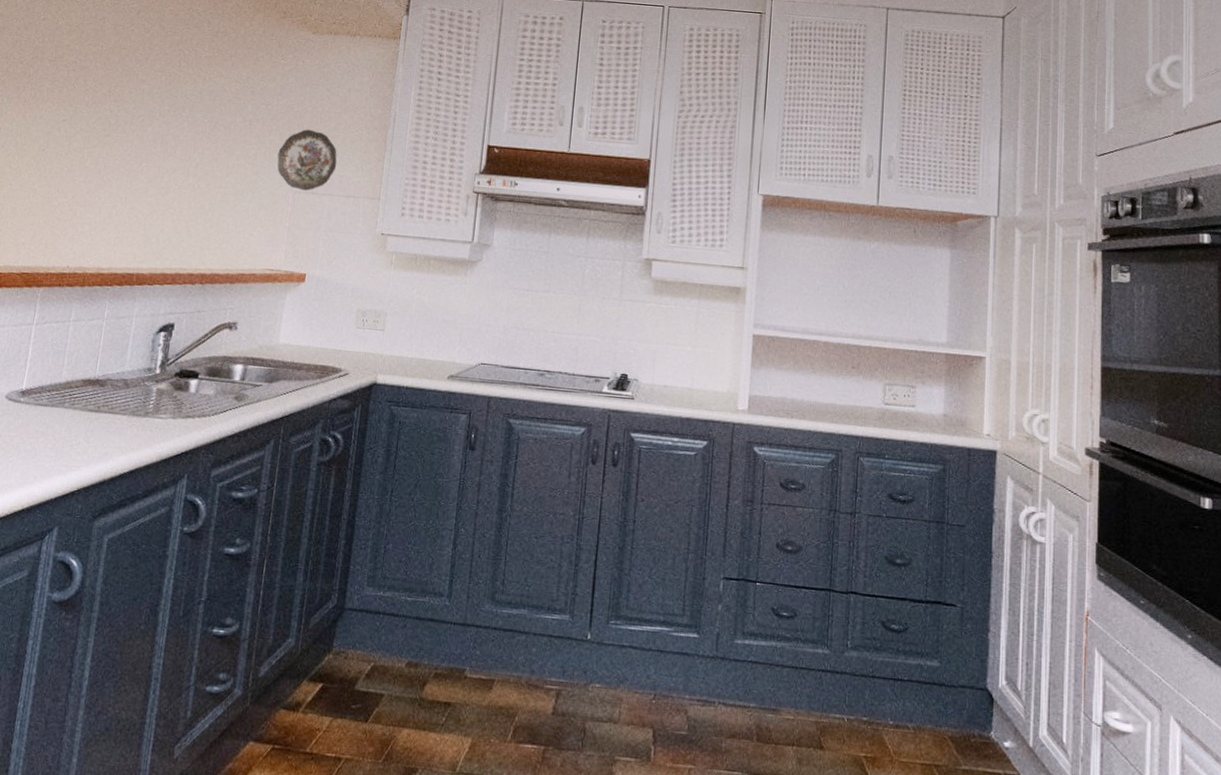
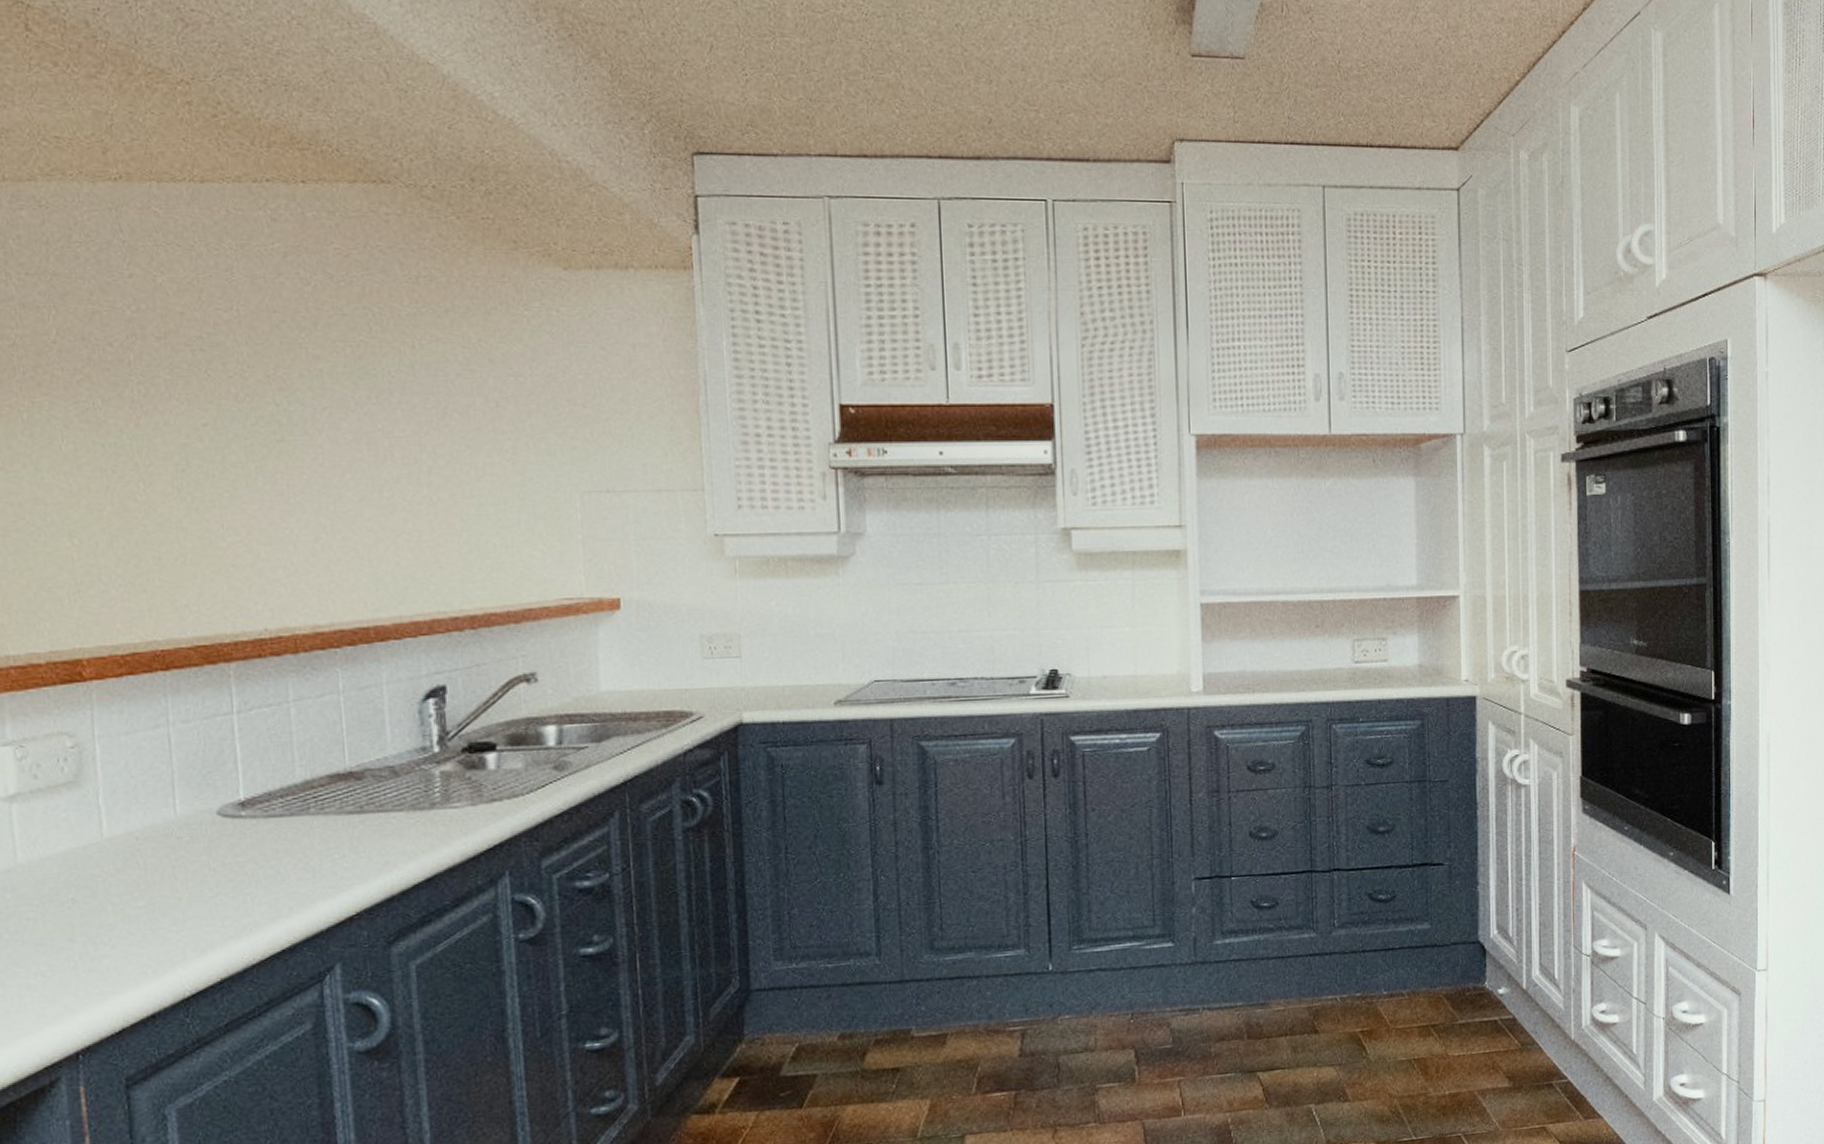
decorative plate: present [277,129,337,191] -> none [546,405,635,489]

